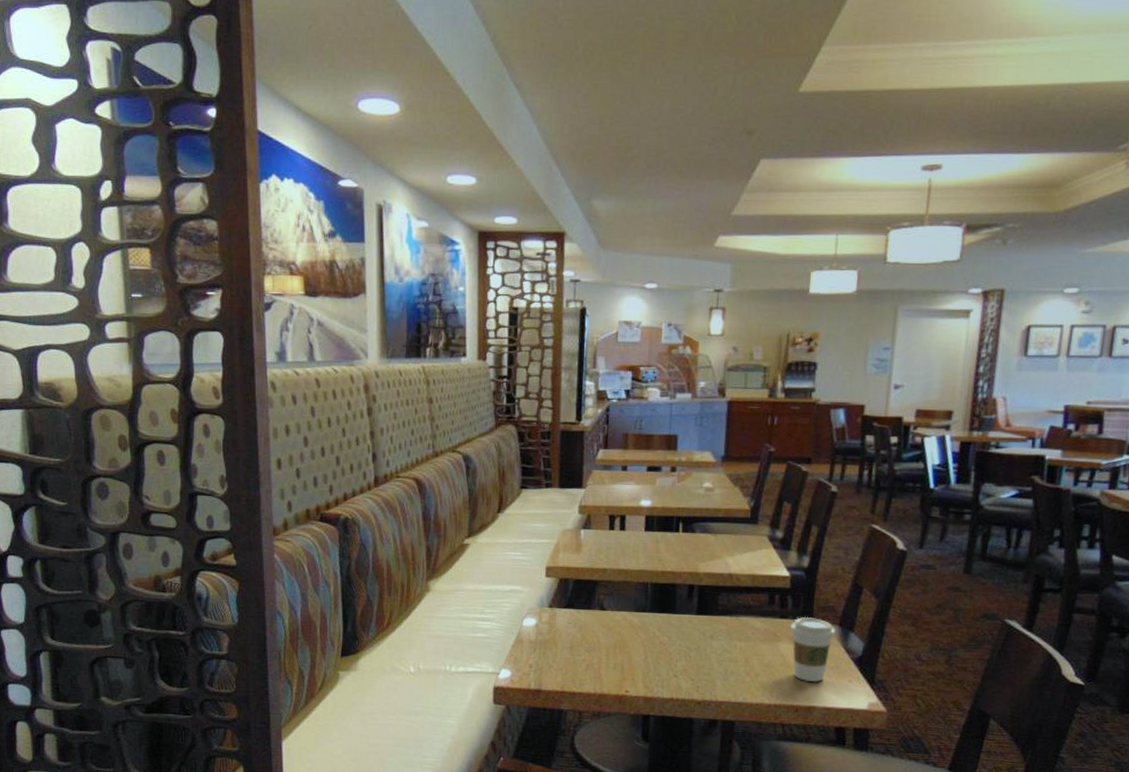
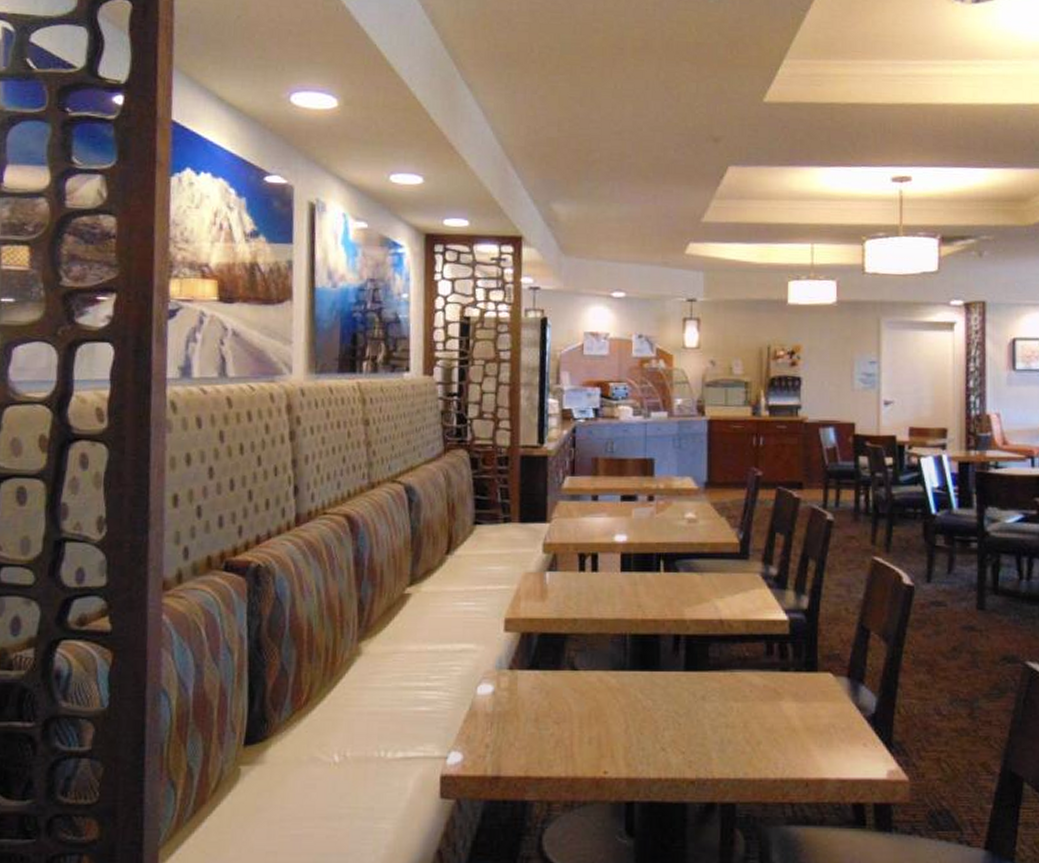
coffee cup: present [790,616,836,683] -> none [793,668,845,749]

